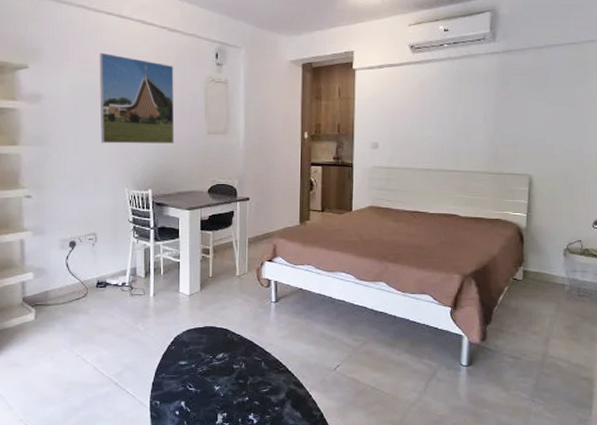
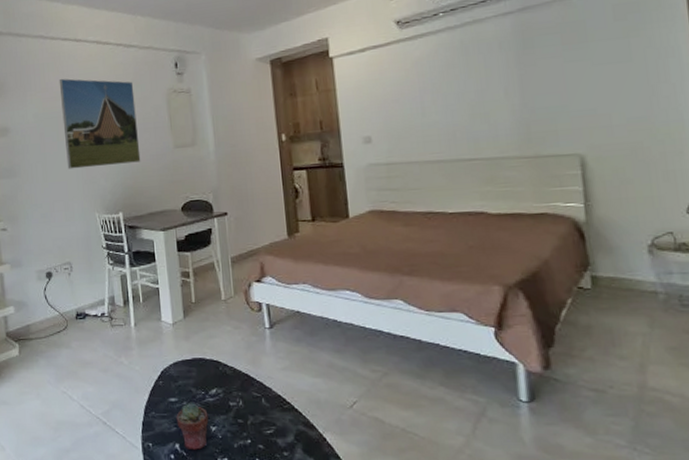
potted succulent: none [184,366,214,406] -> present [176,403,209,450]

